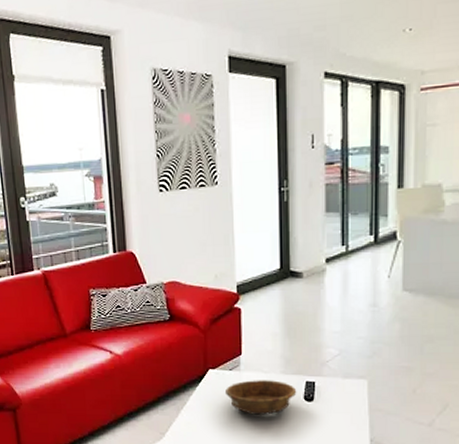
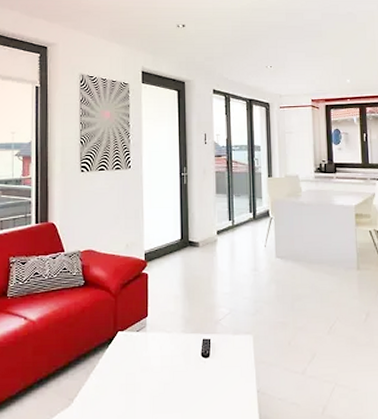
decorative bowl: present [224,380,297,416] -> none [131,339,196,375]

